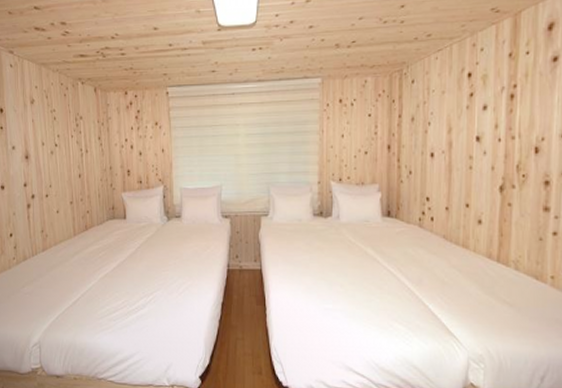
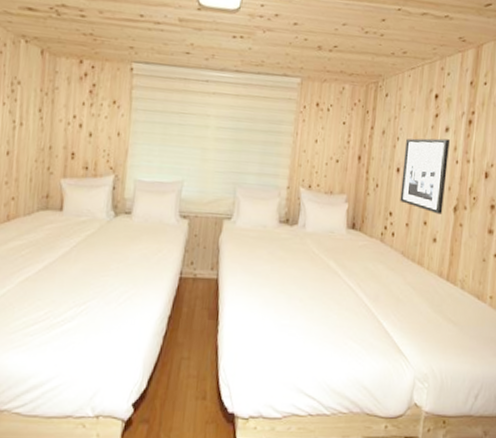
wall art: none [437,118,489,195] -> present [400,138,450,214]

